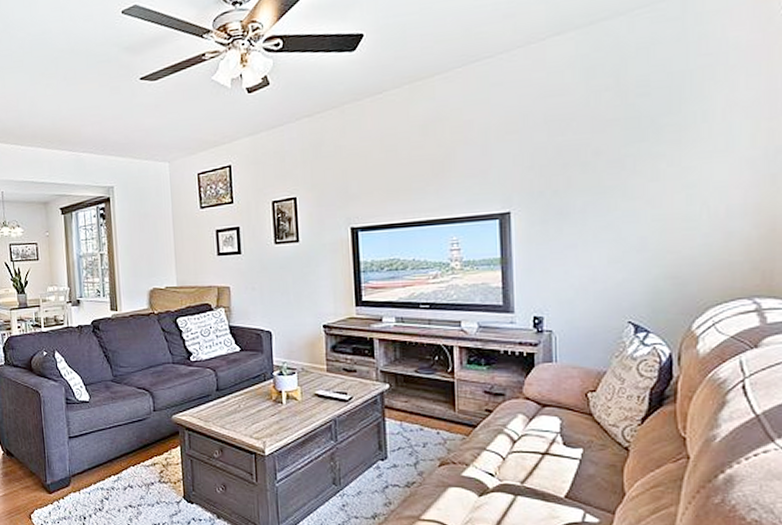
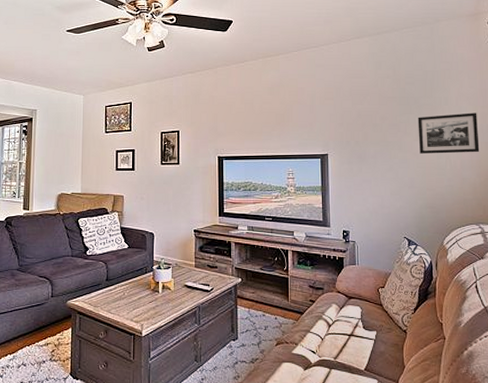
picture frame: none [655,129,761,200] -> present [417,112,480,154]

